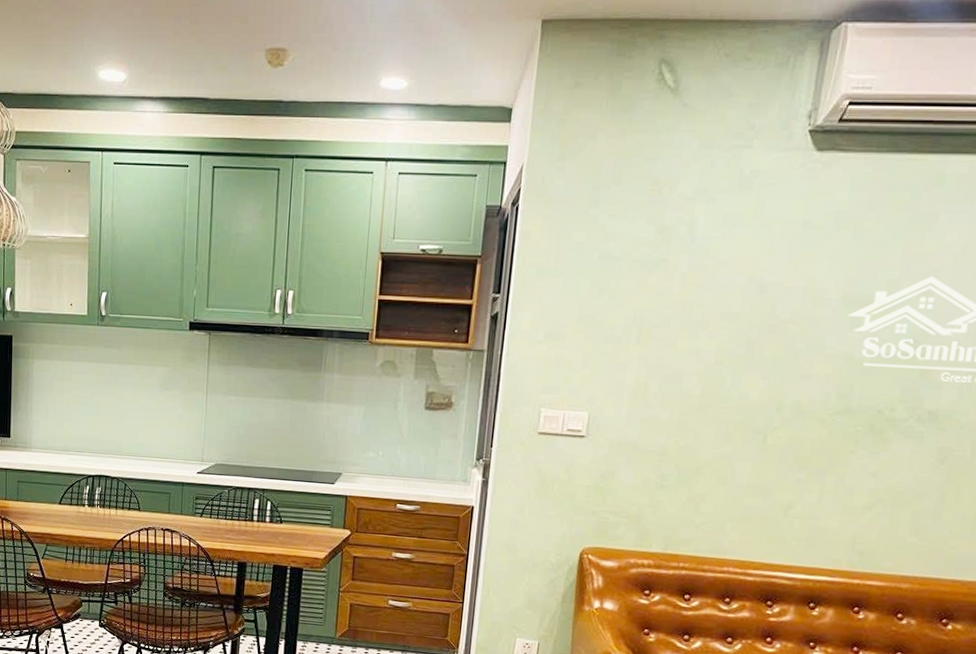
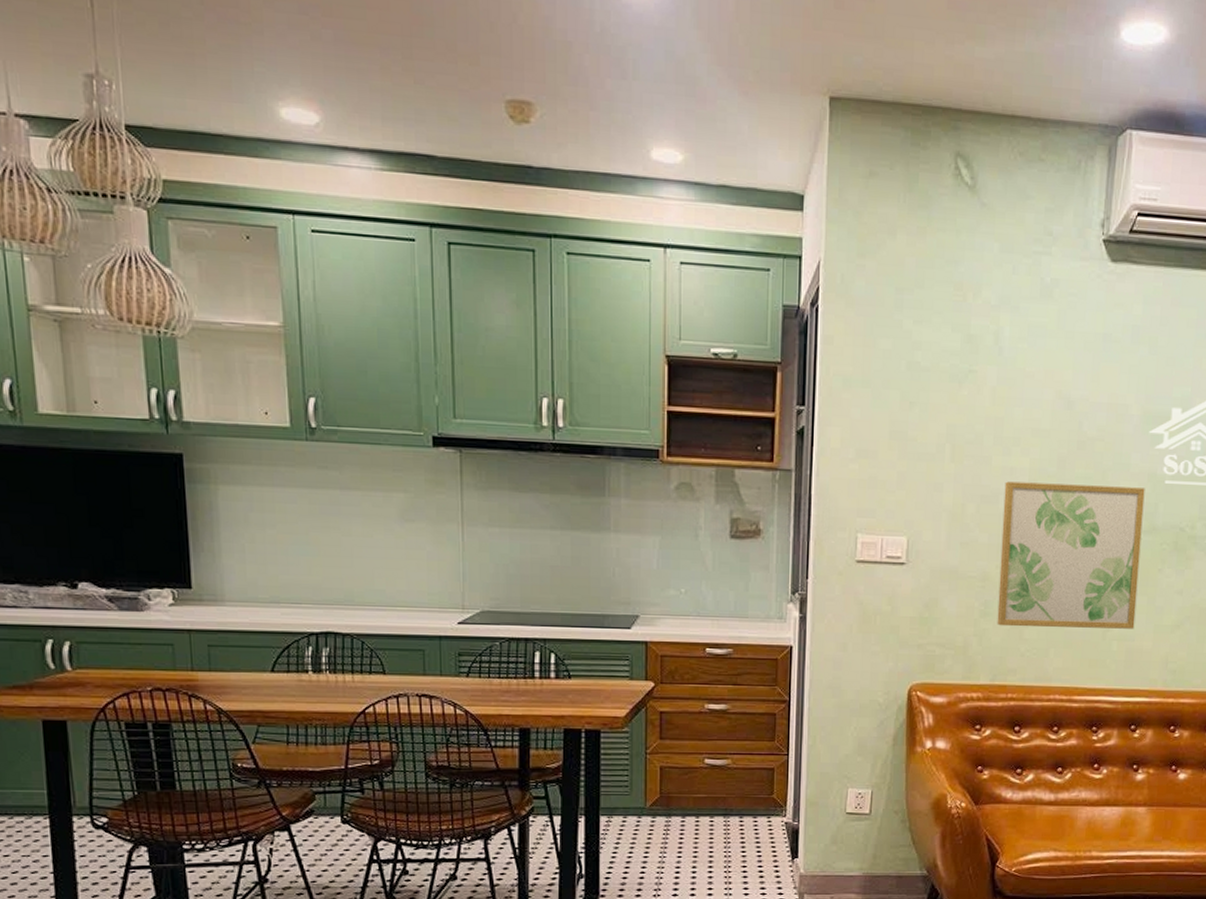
wall art: none [672,362,841,508] -> present [997,481,1145,629]

